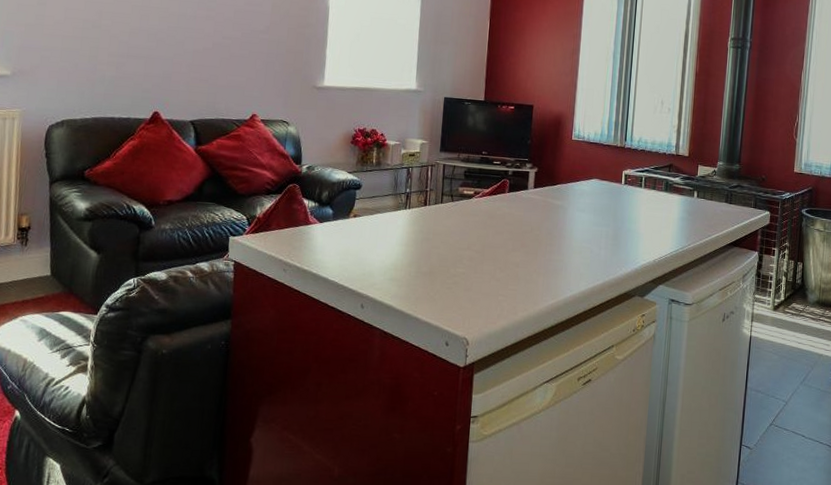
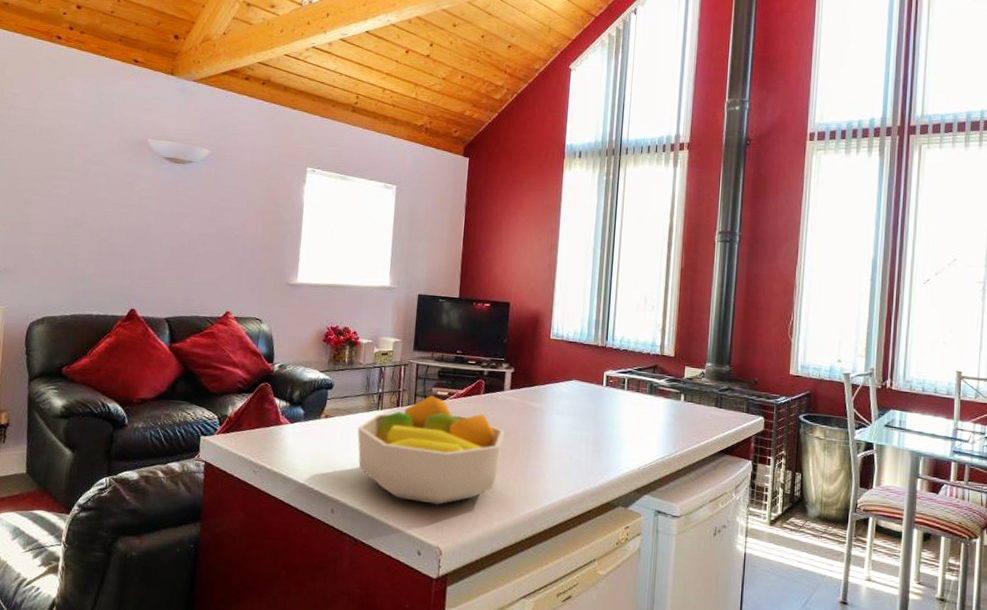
fruit bowl: none [385,194,529,298] -> present [357,394,505,505]

